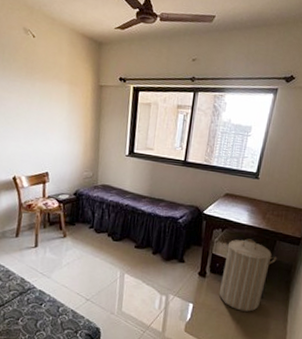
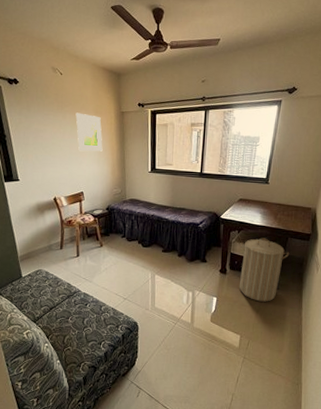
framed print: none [46,81,76,128] -> present [75,112,103,152]

